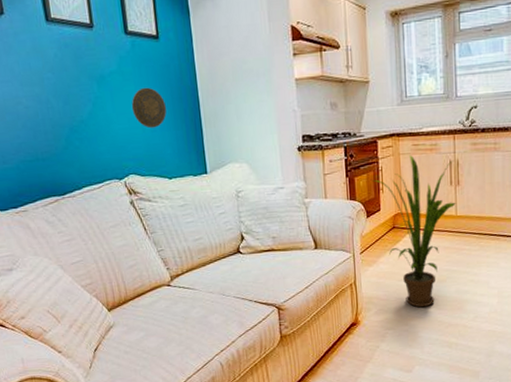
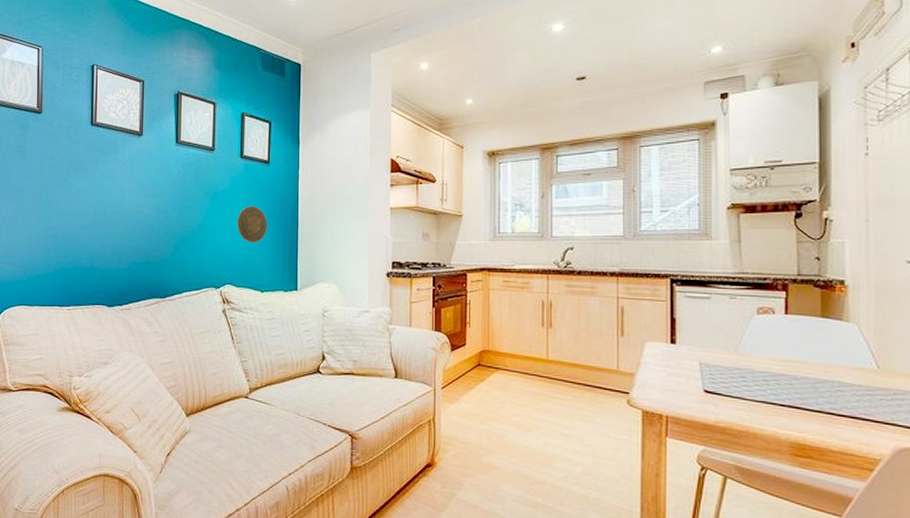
house plant: present [372,155,456,308] -> none [459,291,547,457]

